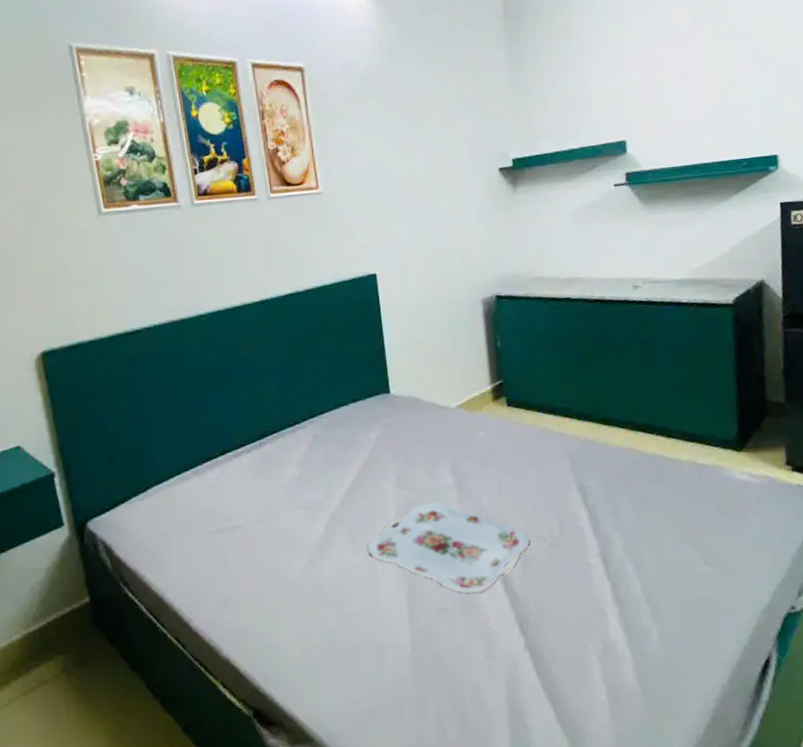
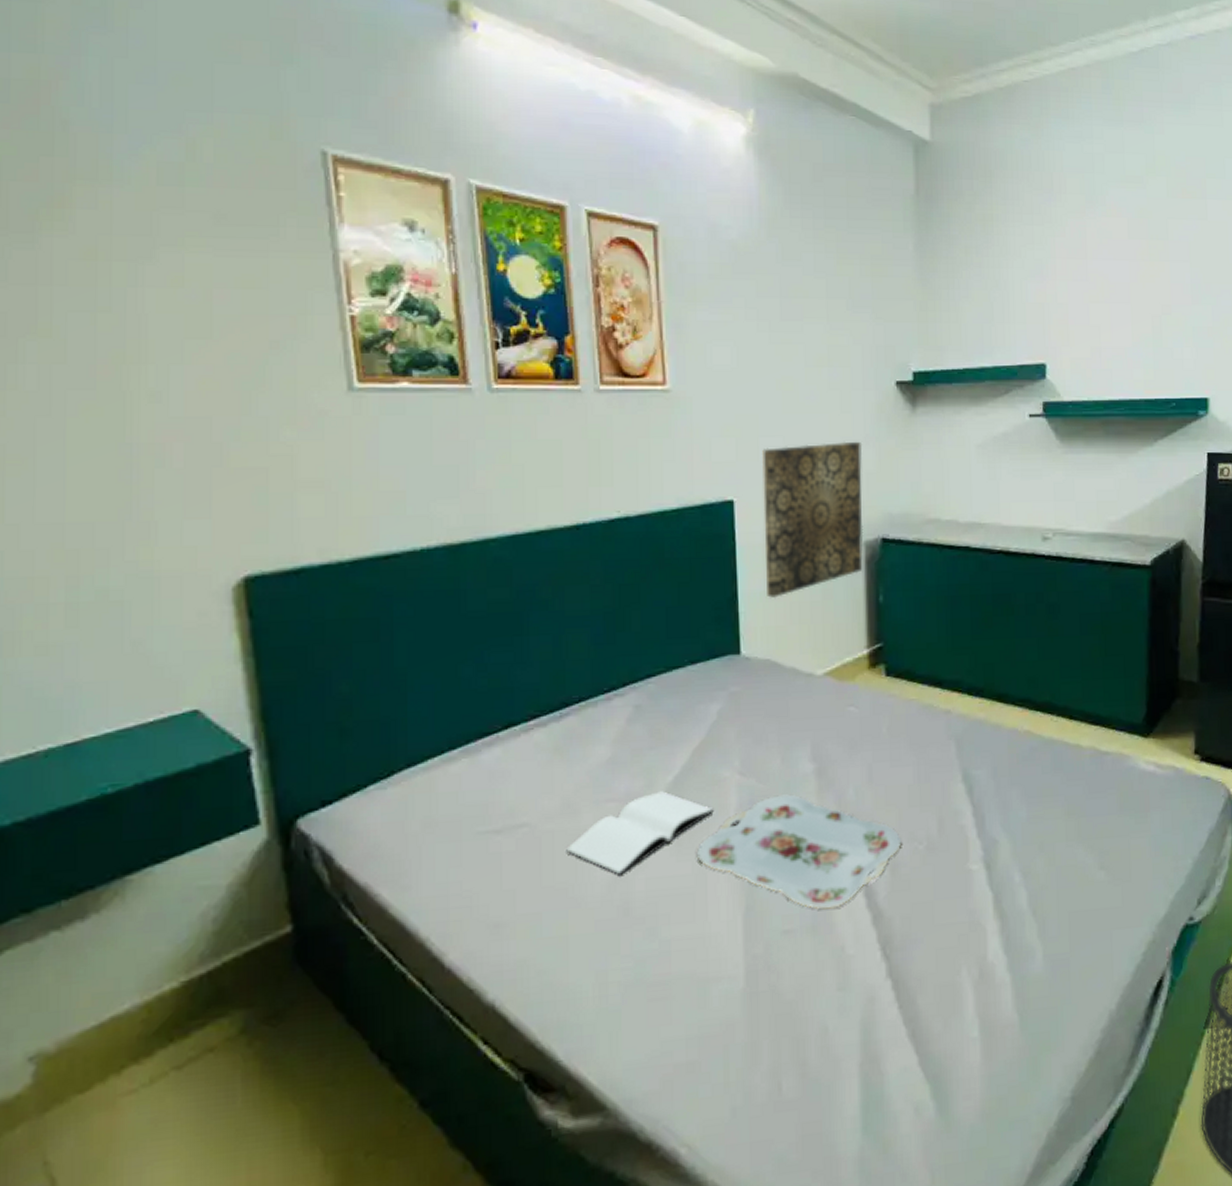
book: none [271,500,378,564] -> present [566,791,714,875]
wall art: none [396,219,483,349] -> present [762,441,864,599]

